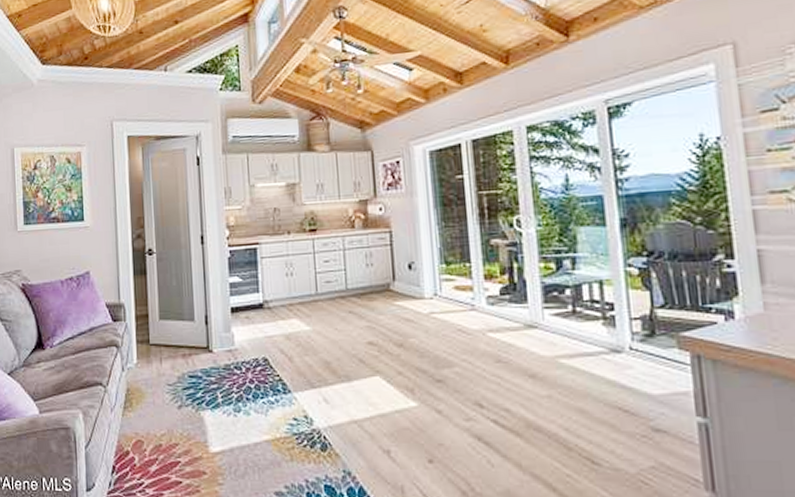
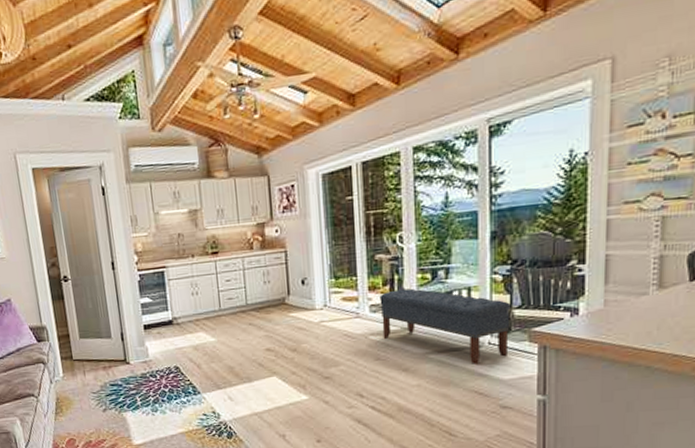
bench: none [497,279,656,375] -> present [379,288,512,366]

